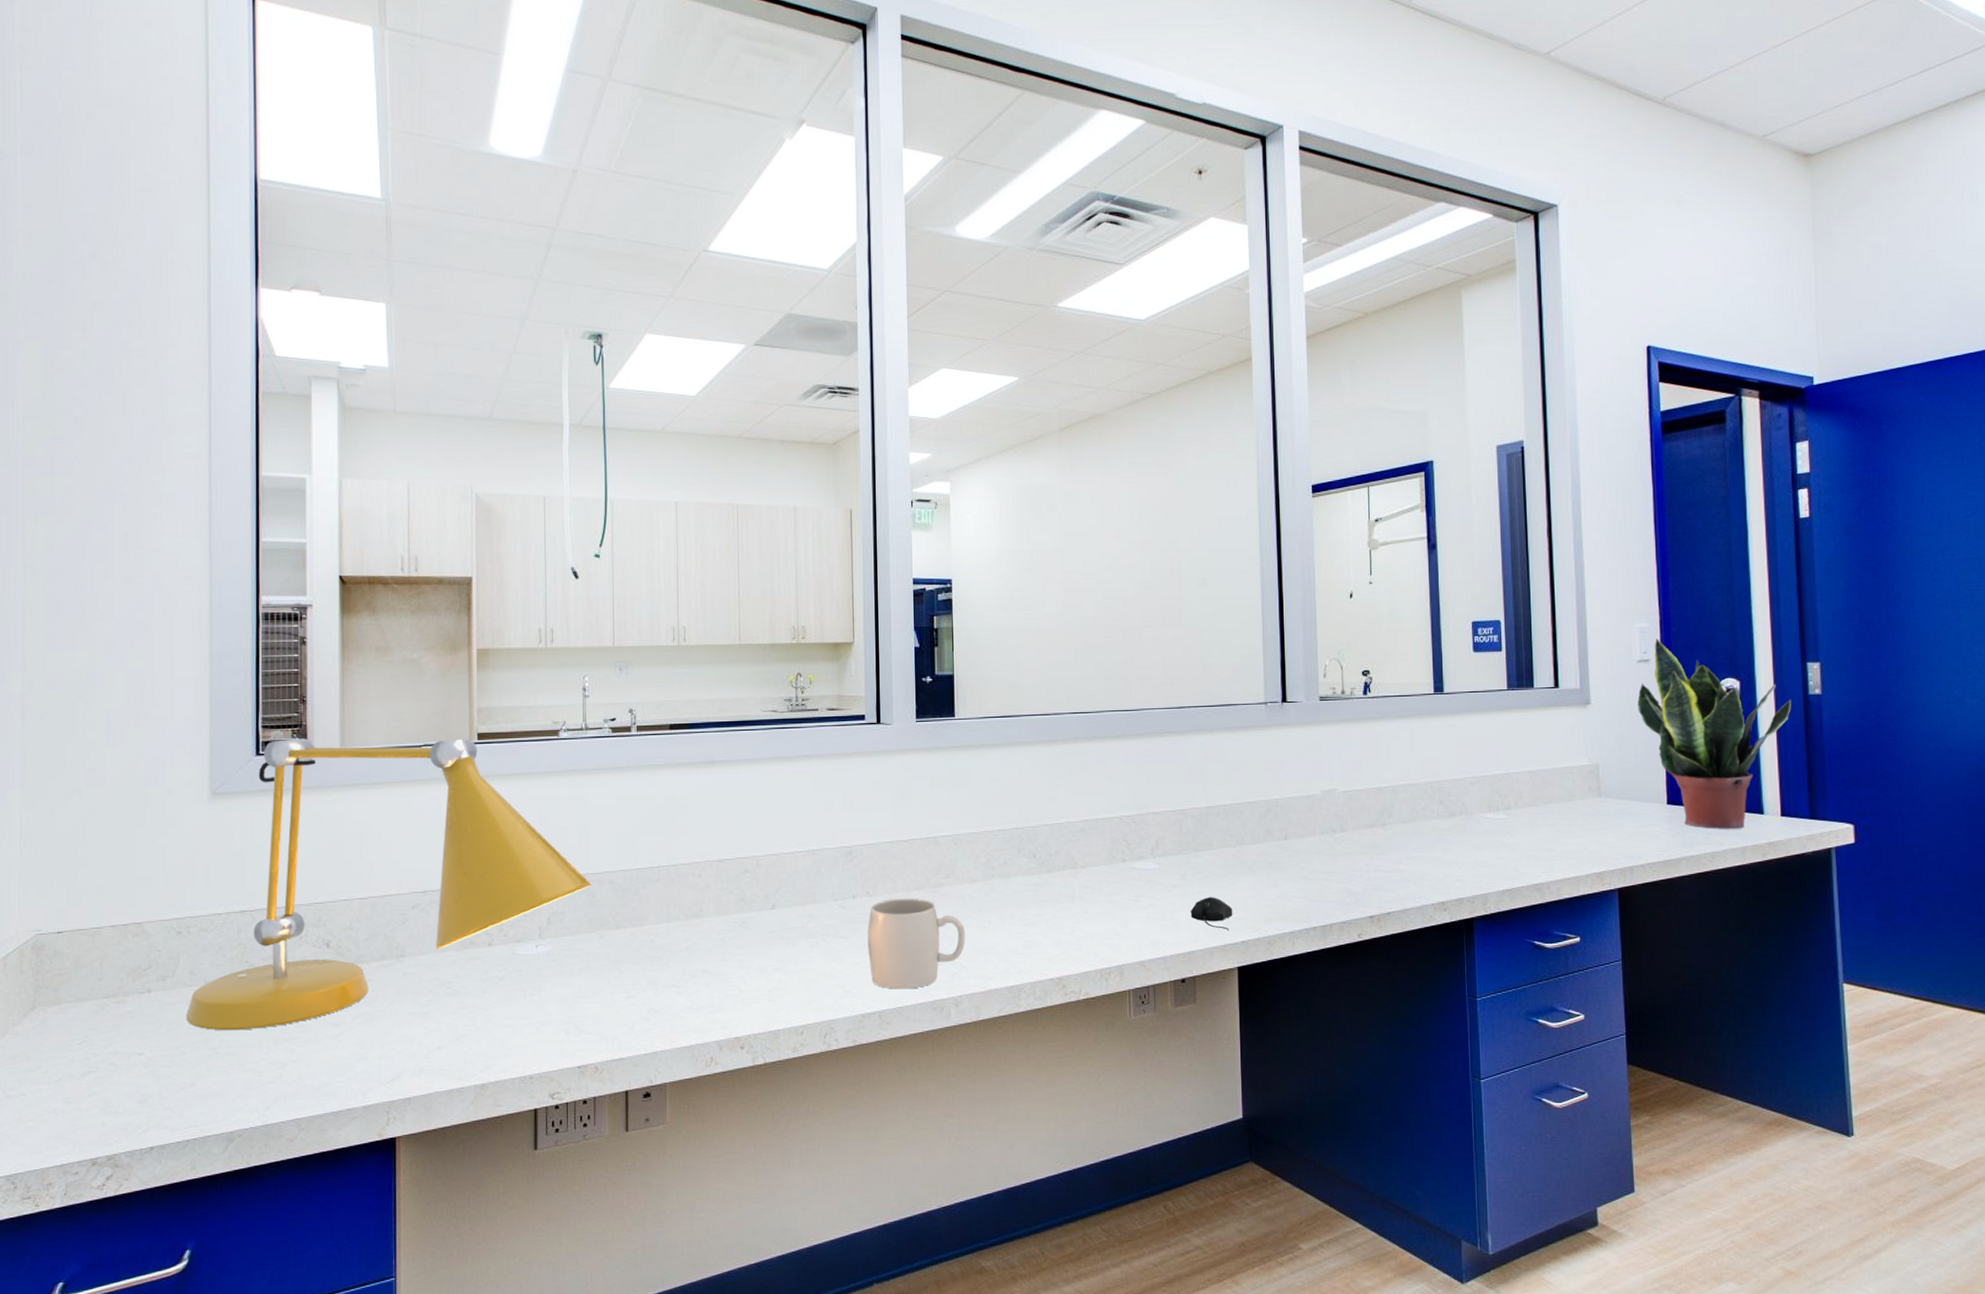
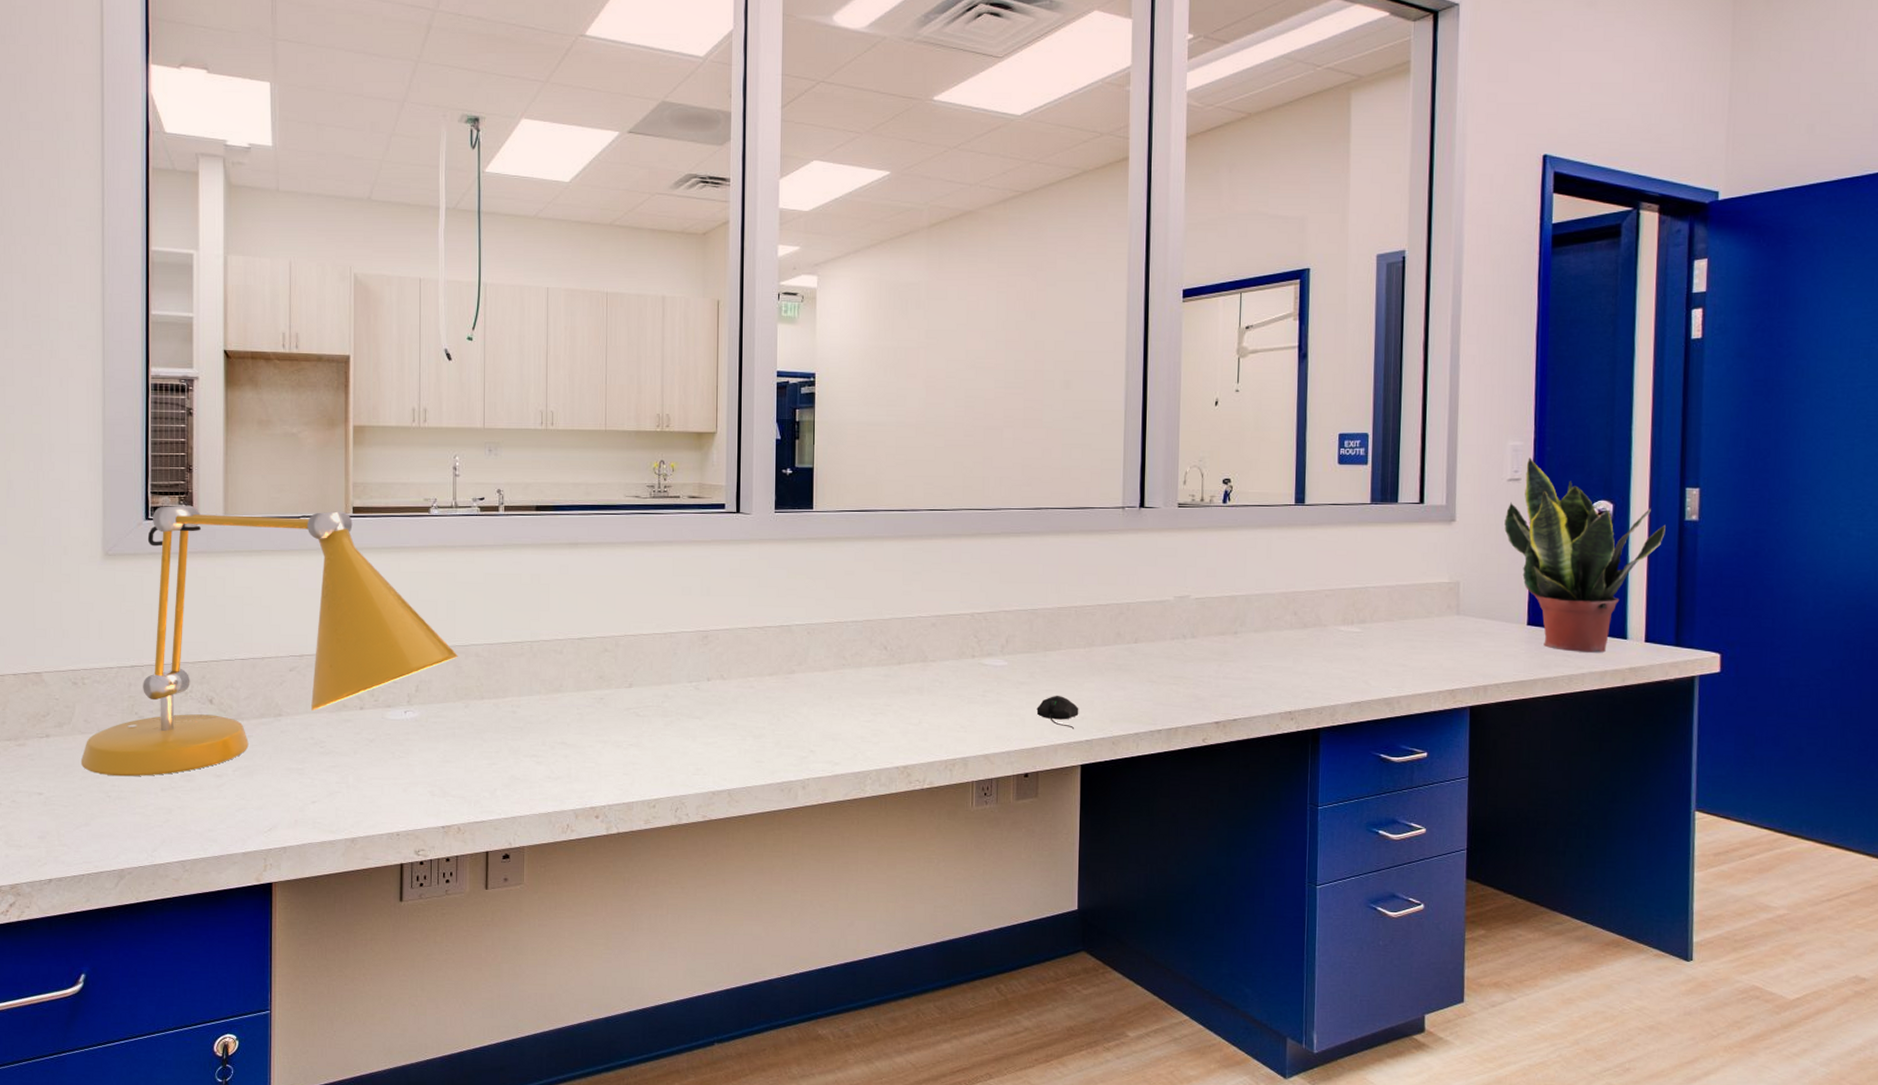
mug: present [868,898,965,990] -> none [720,683,814,770]

